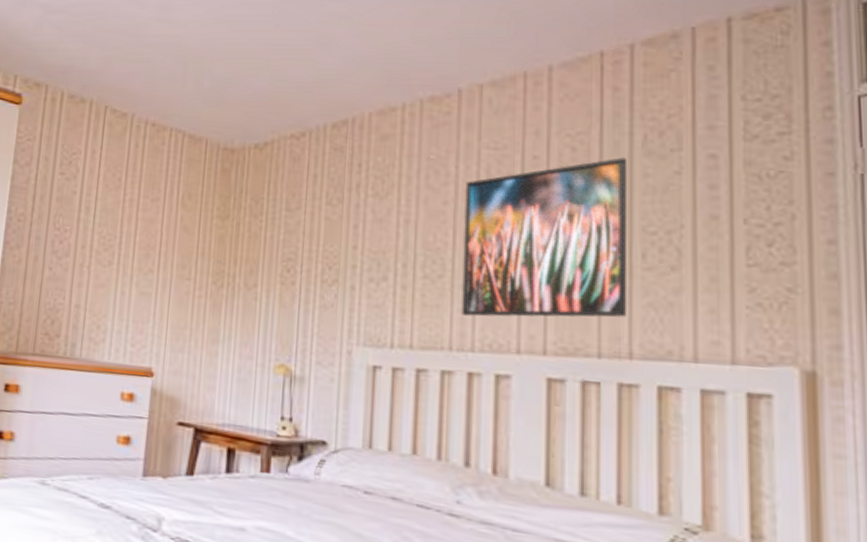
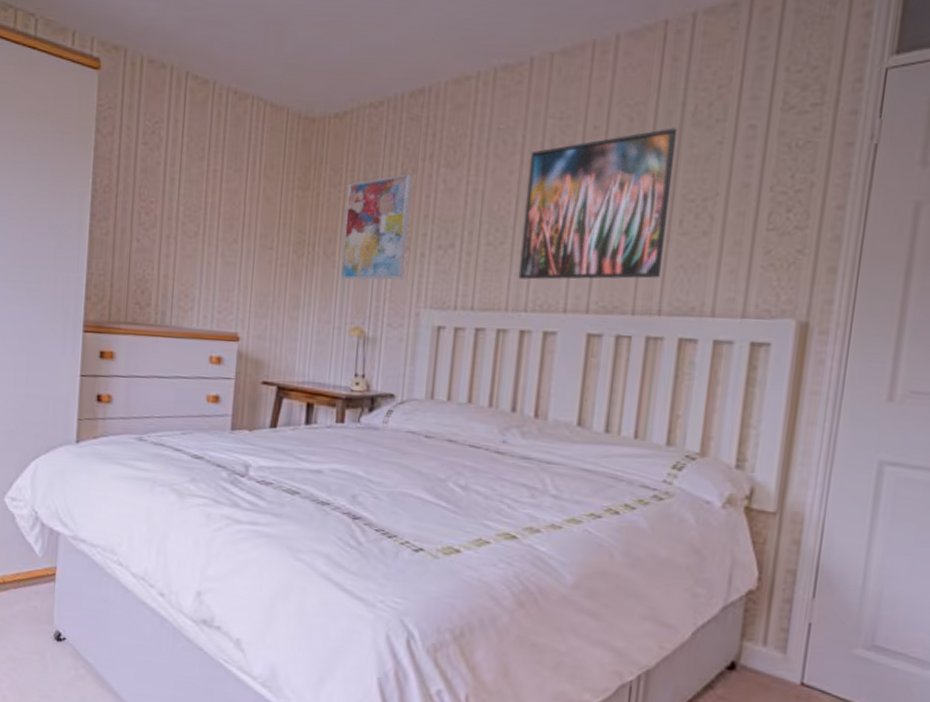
wall art: none [262,204,338,315] -> present [340,174,412,281]

